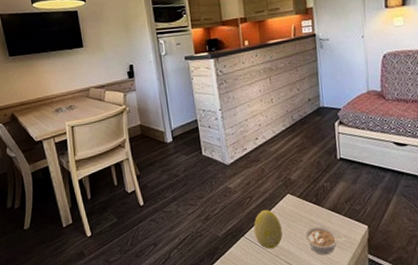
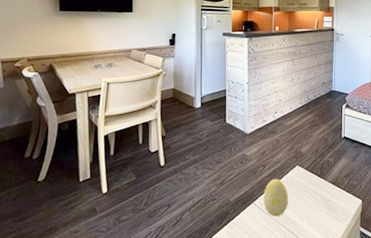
legume: present [304,225,347,255] -> none [307,197,343,226]

